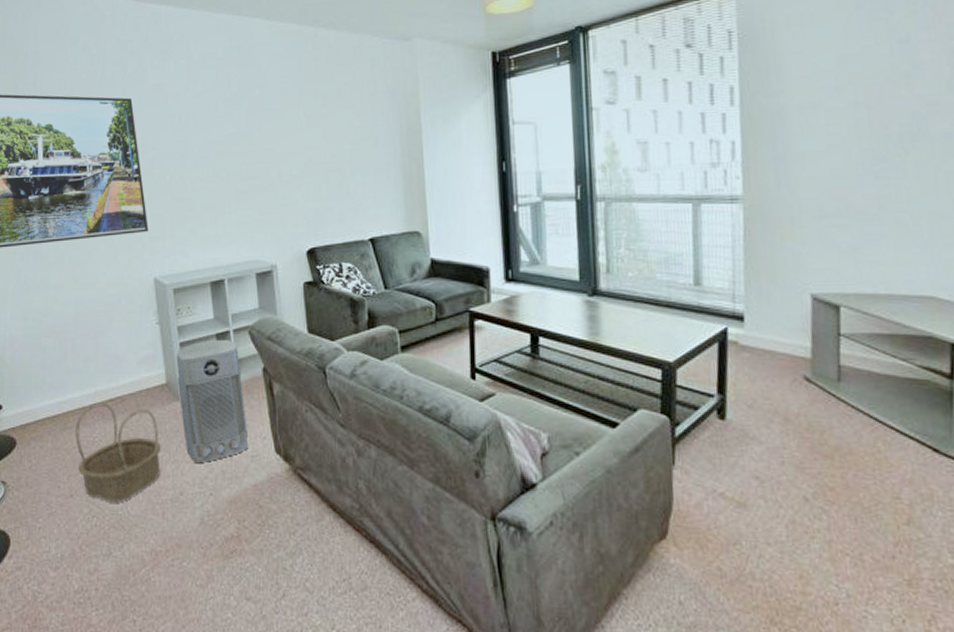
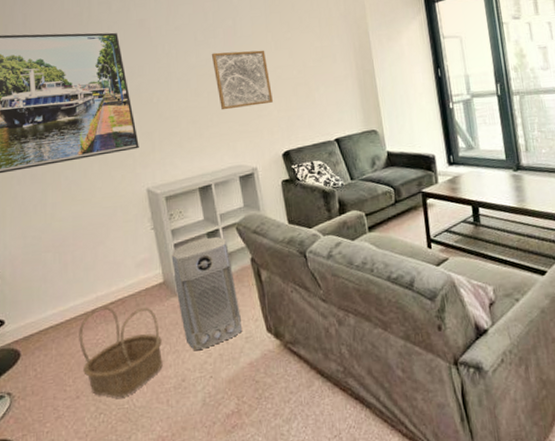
wall art: none [233,126,300,195] -> present [211,50,273,110]

